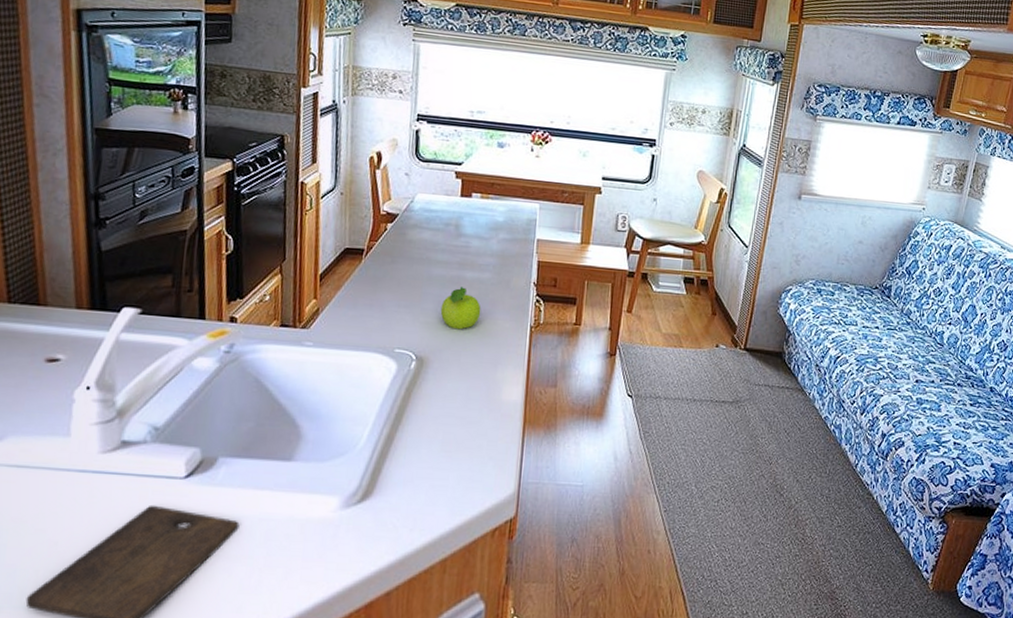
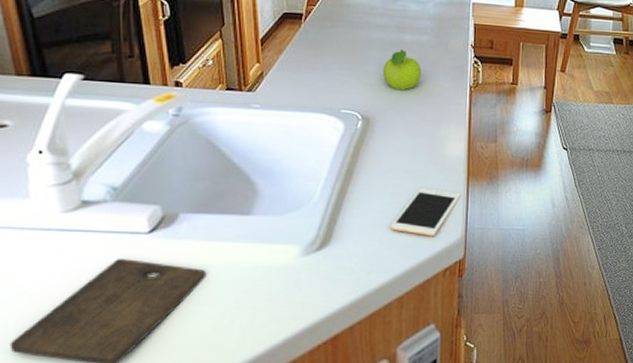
cell phone: none [438,436,516,490] -> present [390,188,461,236]

